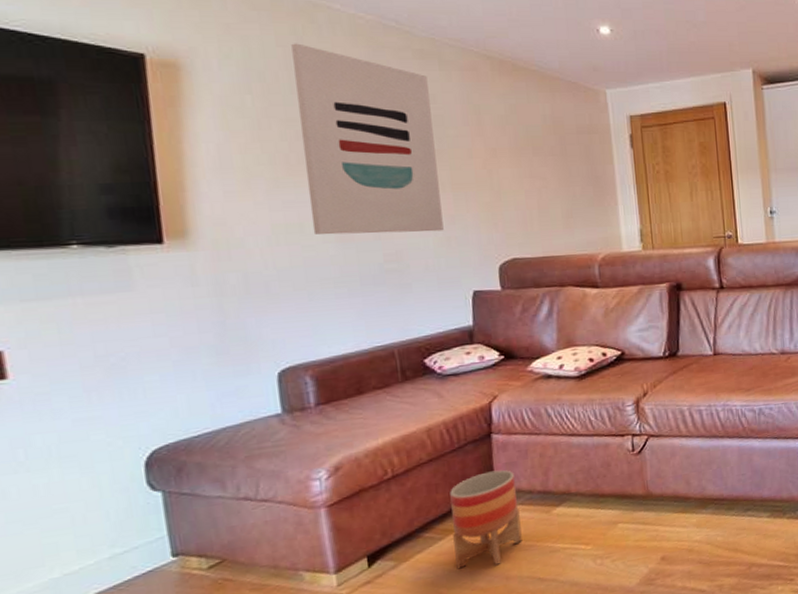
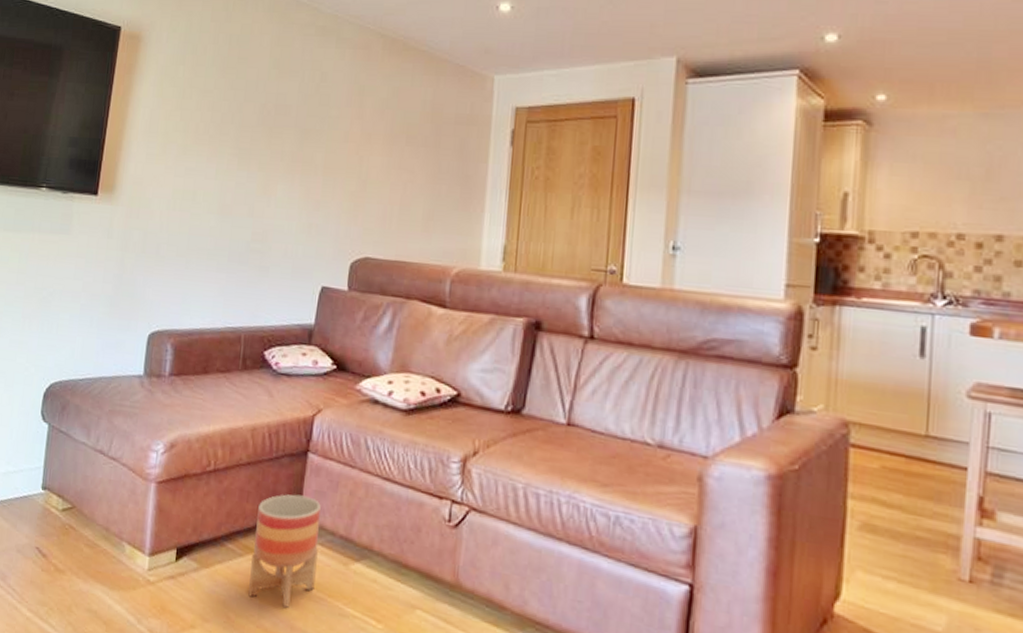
wall art: present [291,43,444,235] -> none [202,19,324,217]

